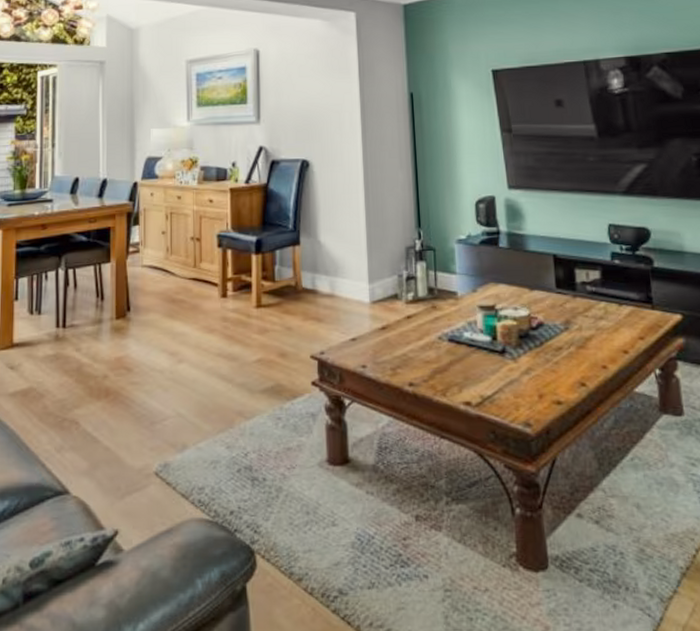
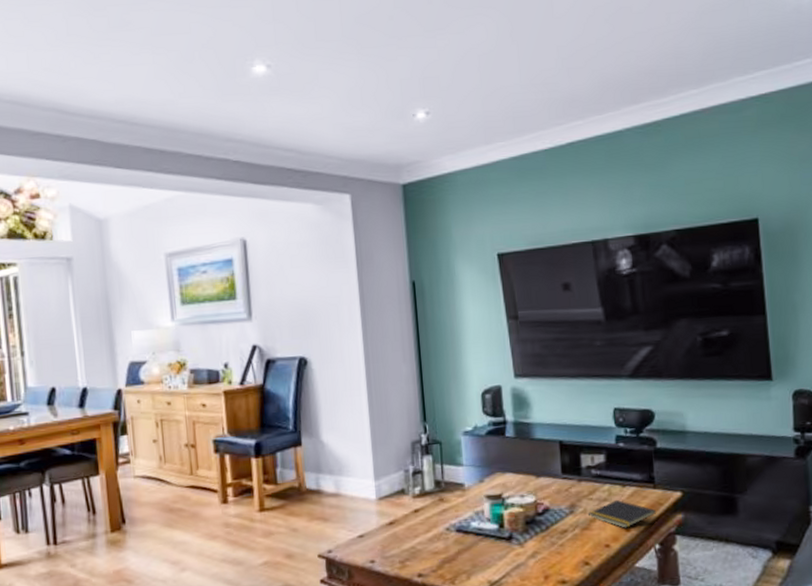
notepad: none [583,318,656,349] -> present [587,499,657,528]

